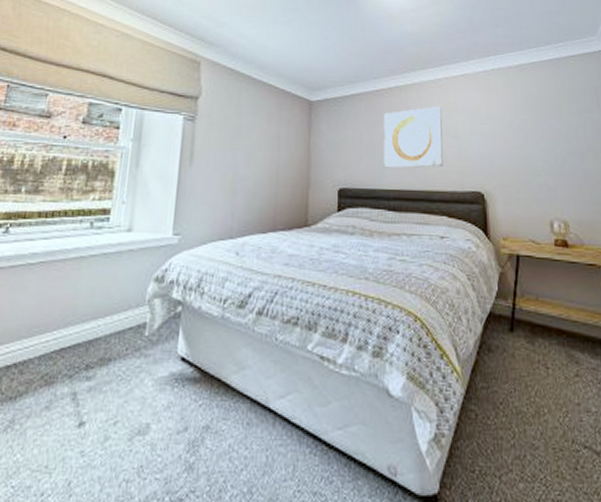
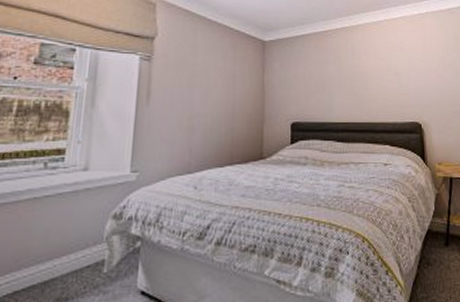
wall art: present [383,106,443,169] -> none [332,45,385,103]

